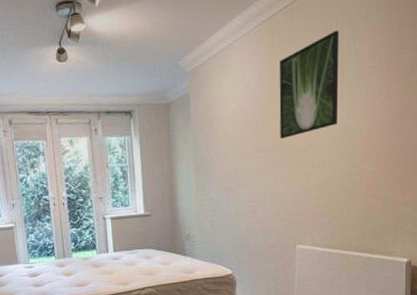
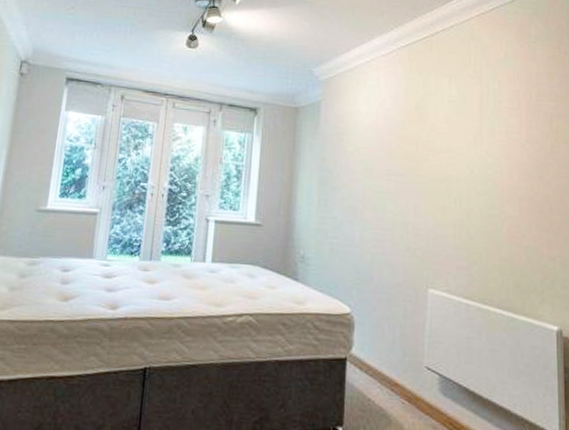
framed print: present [279,30,339,139] -> none [414,67,478,165]

